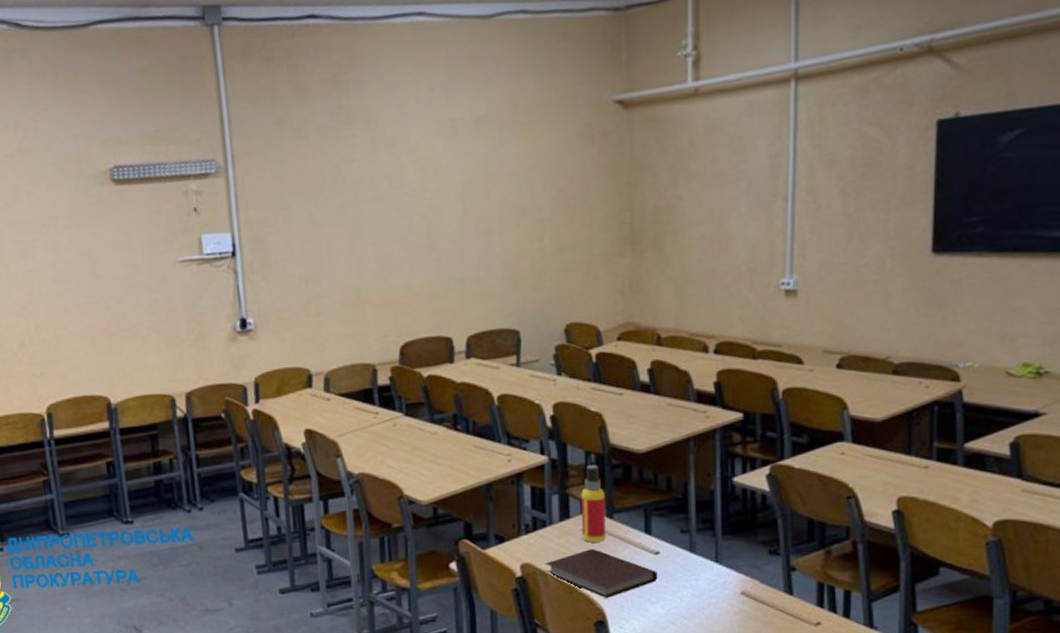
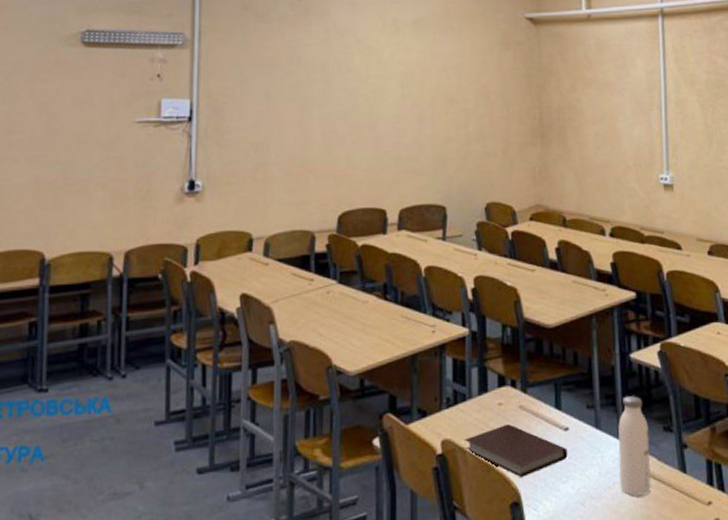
spray bottle: present [581,465,606,542] -> none [498,338,521,418]
water bottle: none [714,520,752,616] -> present [618,396,651,496]

